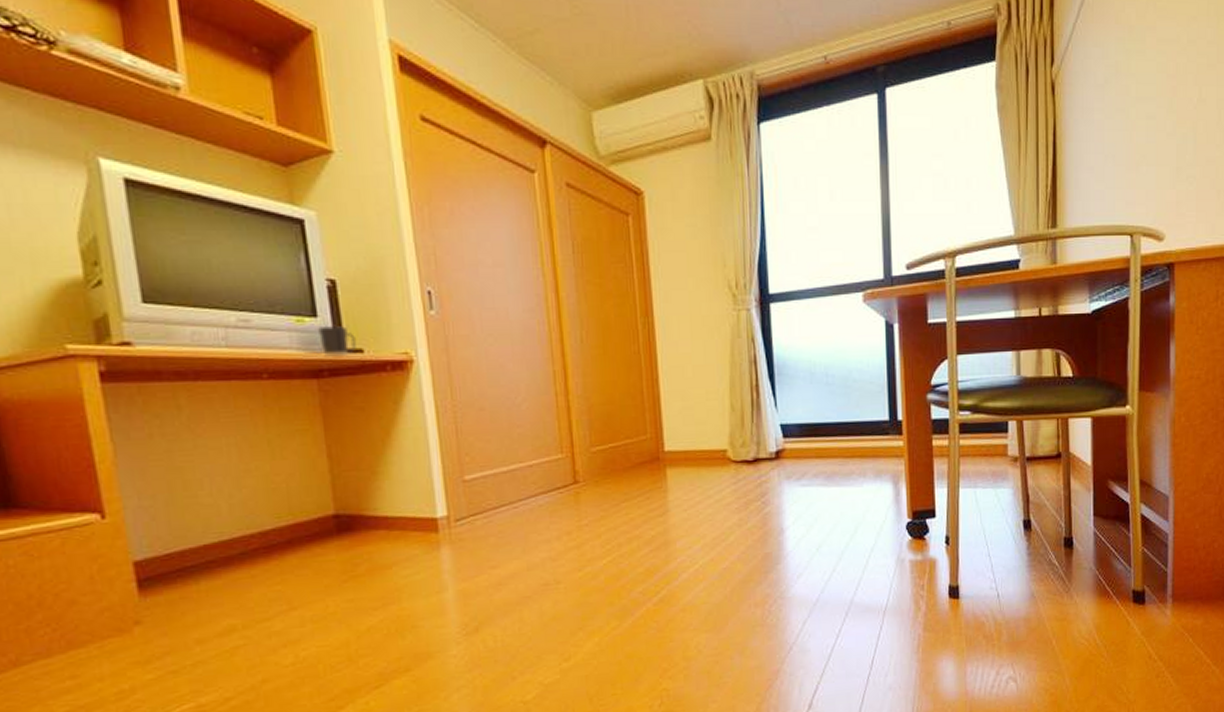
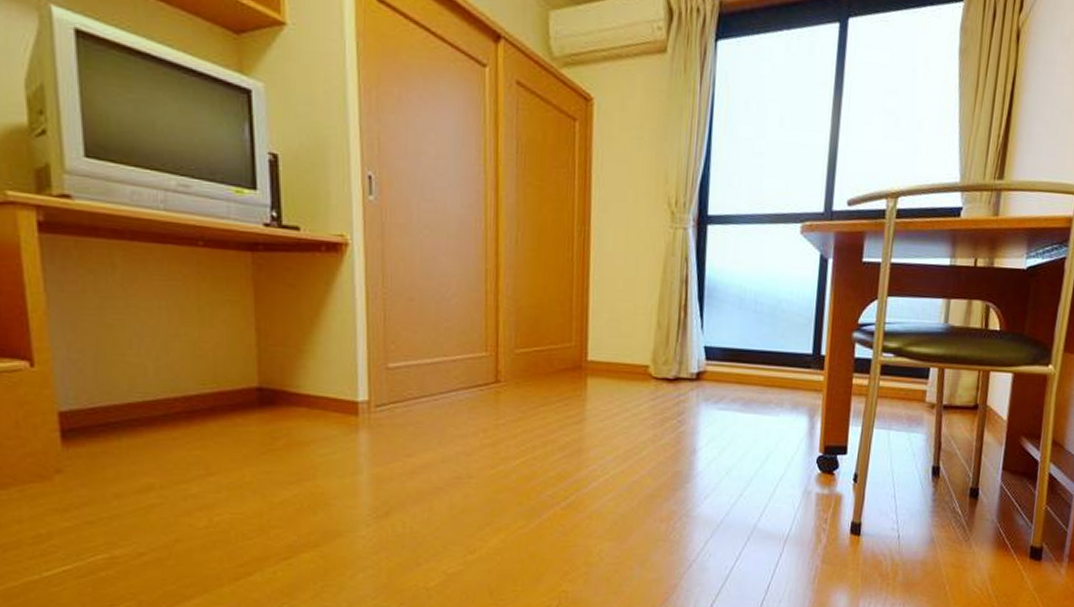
mug: present [318,325,356,357] -> none [257,199,293,232]

